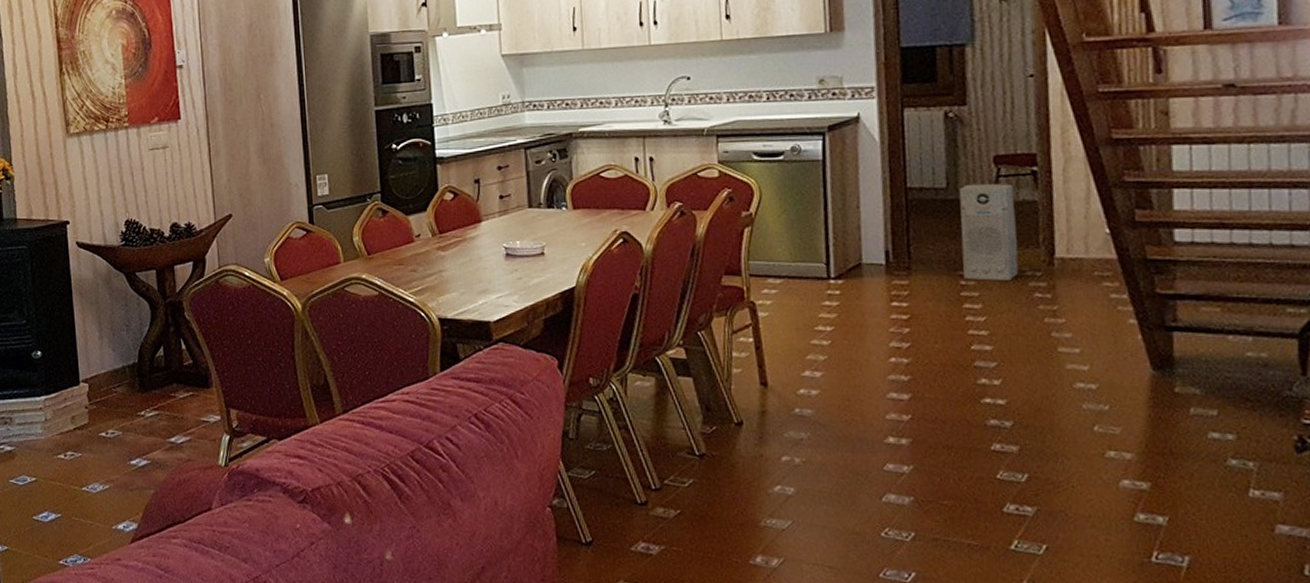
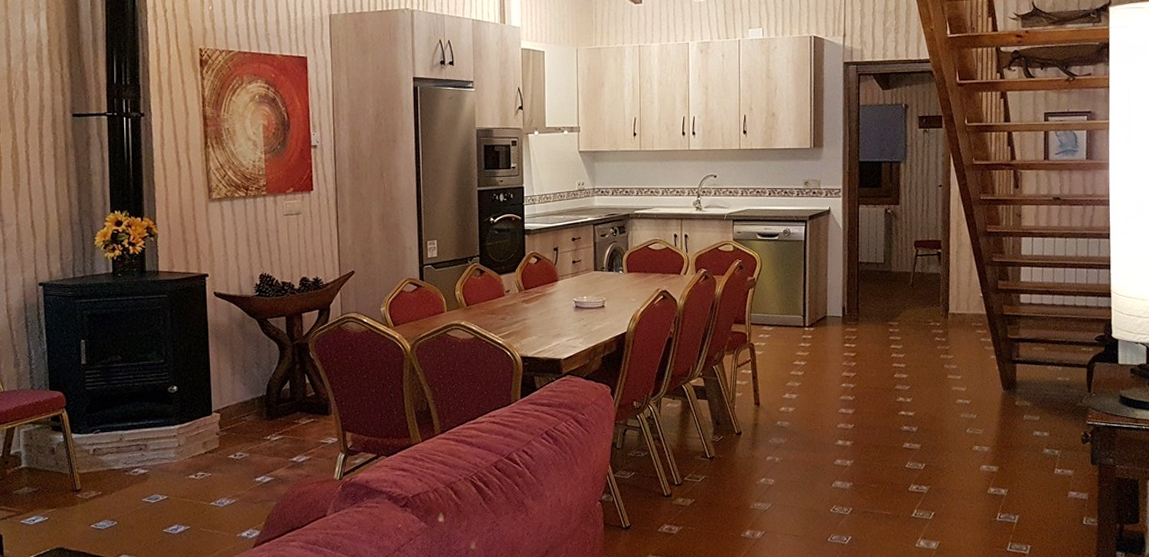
air purifier: present [959,183,1019,281] -> none [891,260,926,329]

